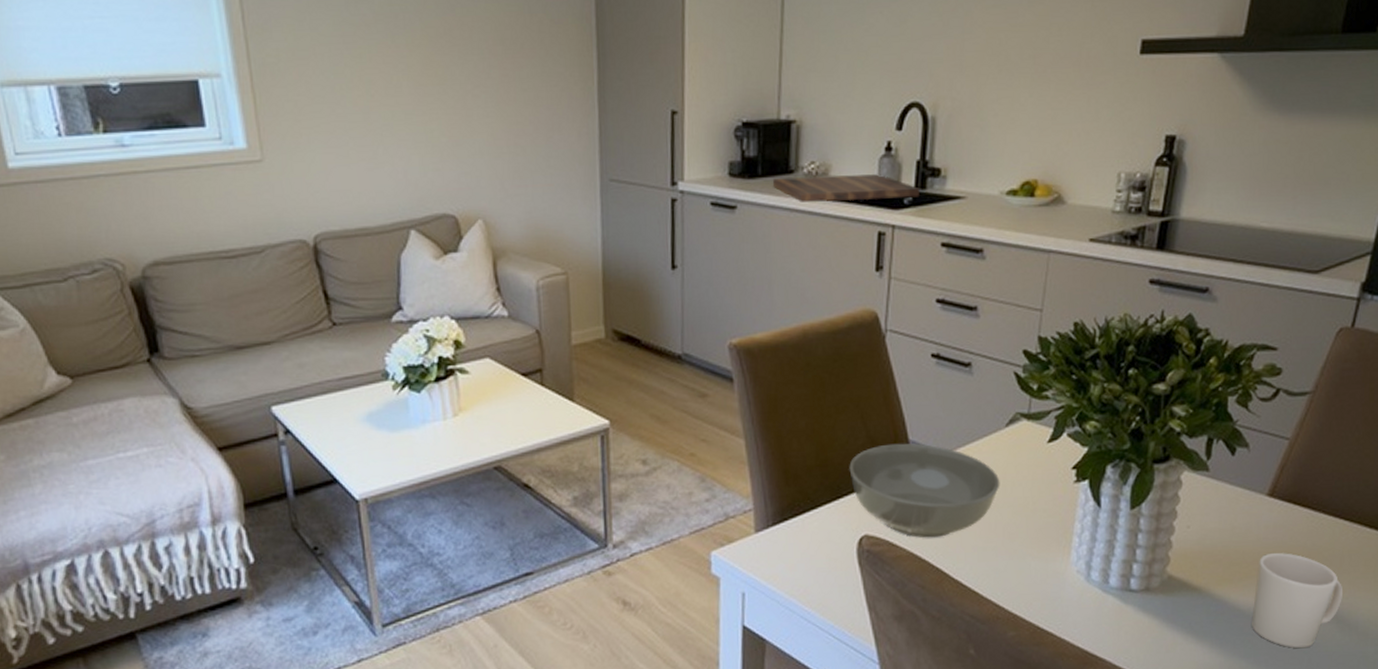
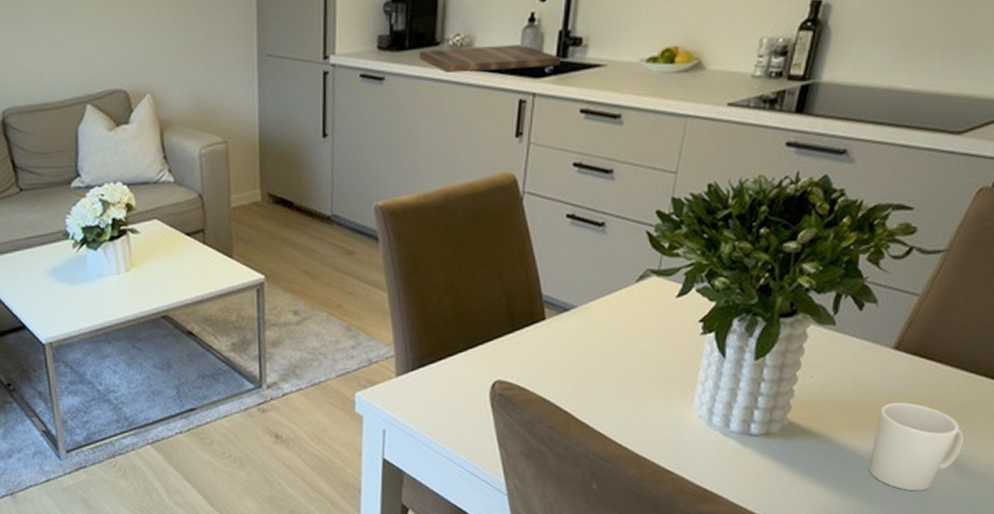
bowl: present [849,443,1000,538] -> none [485,297,628,384]

